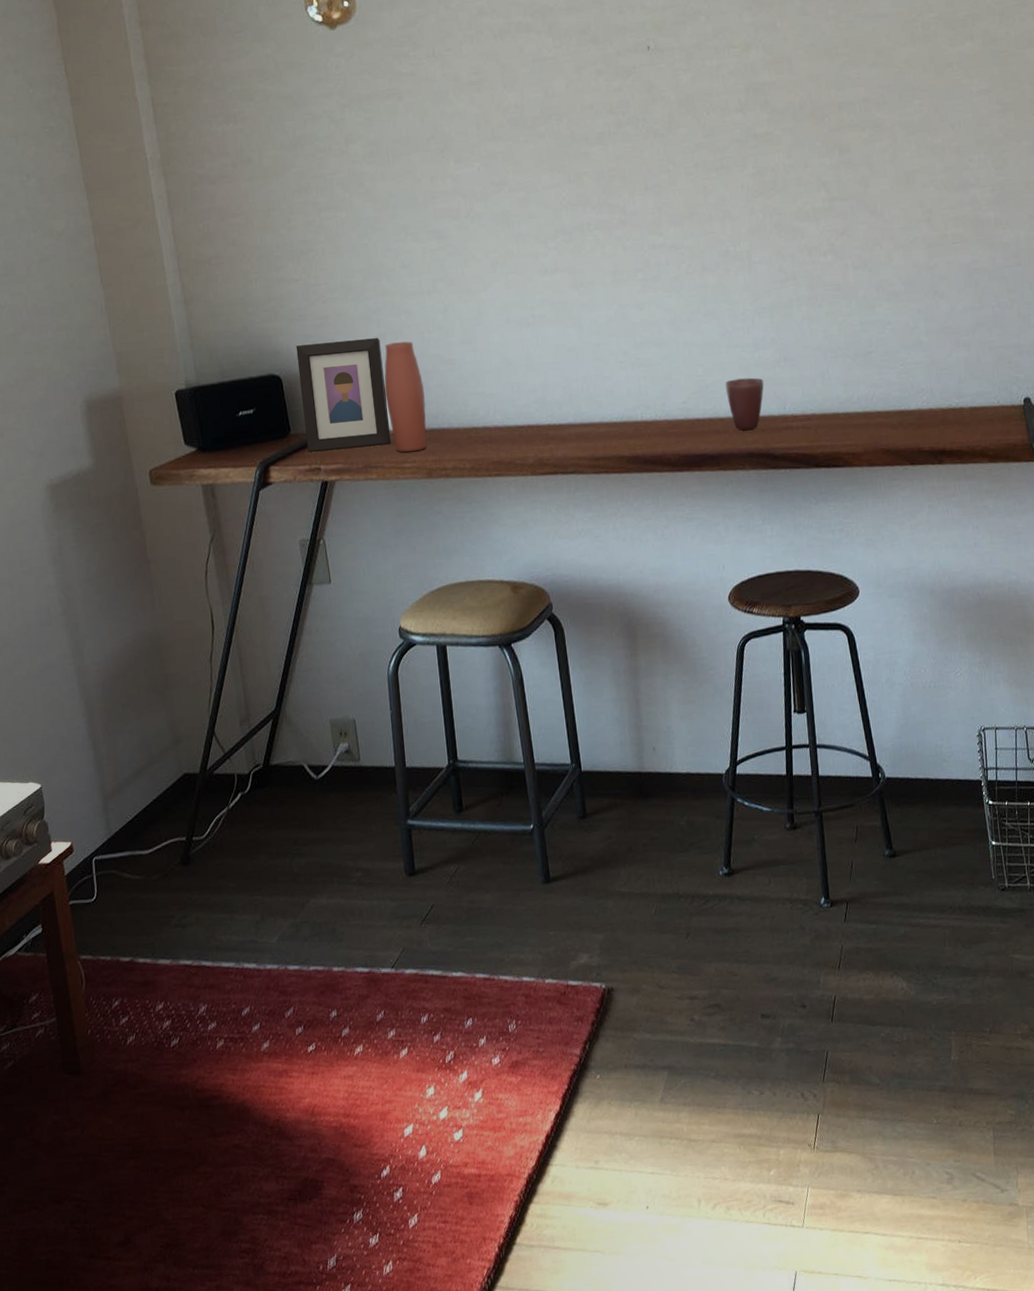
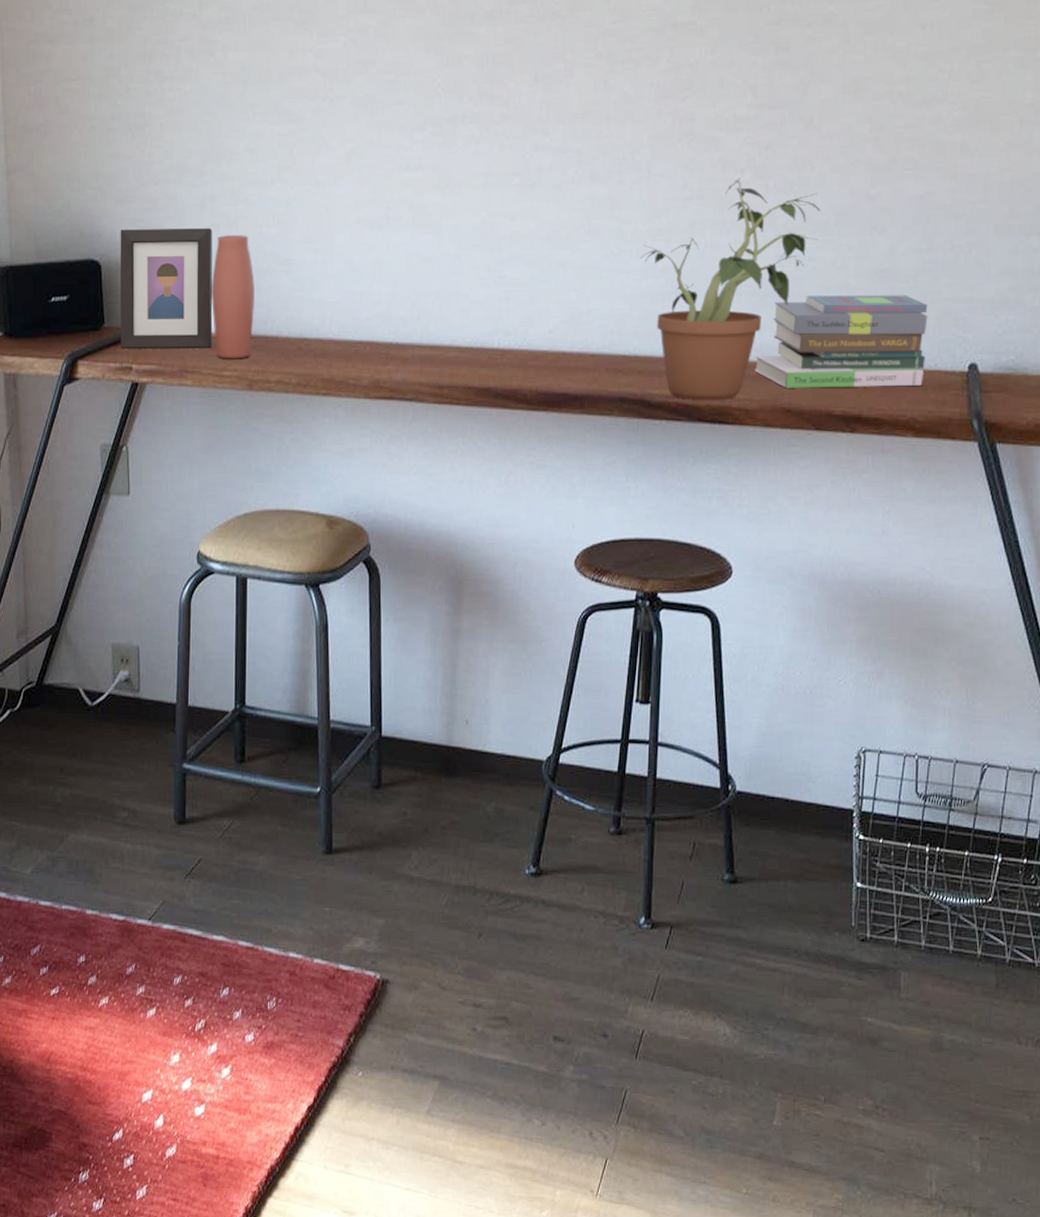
cup: present [725,377,764,430] -> none [601,310,648,370]
potted plant: none [750,259,893,450] -> present [639,177,821,401]
books: none [855,346,990,432] -> present [755,295,928,388]

